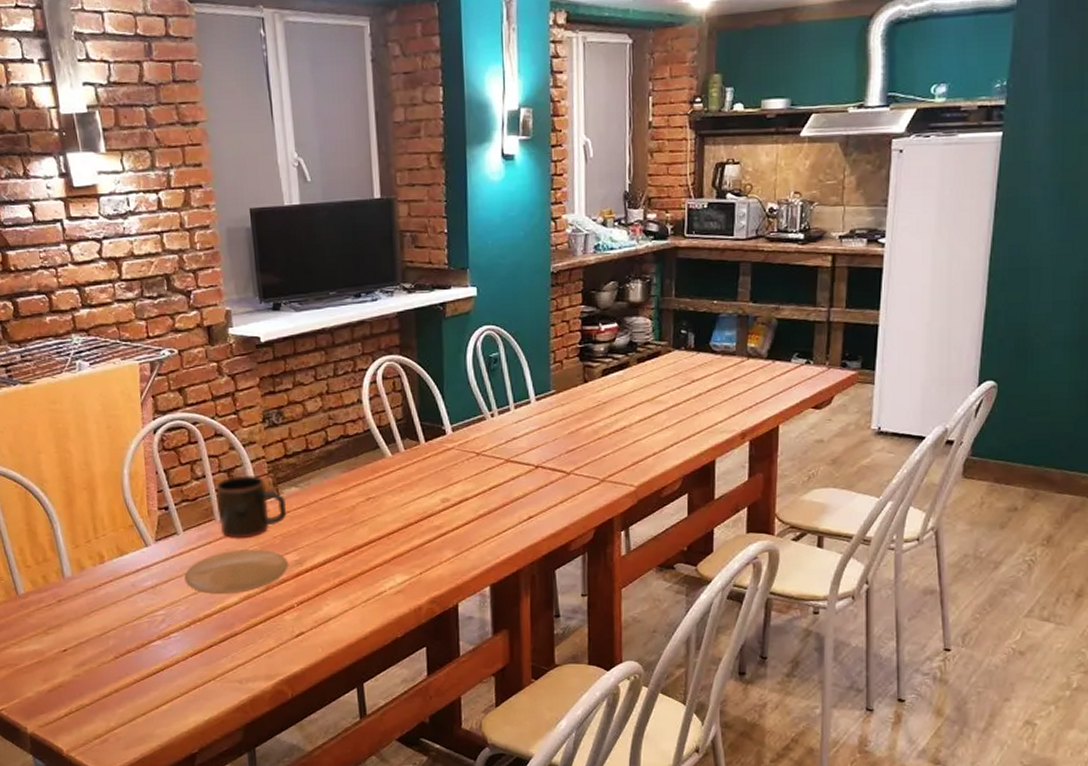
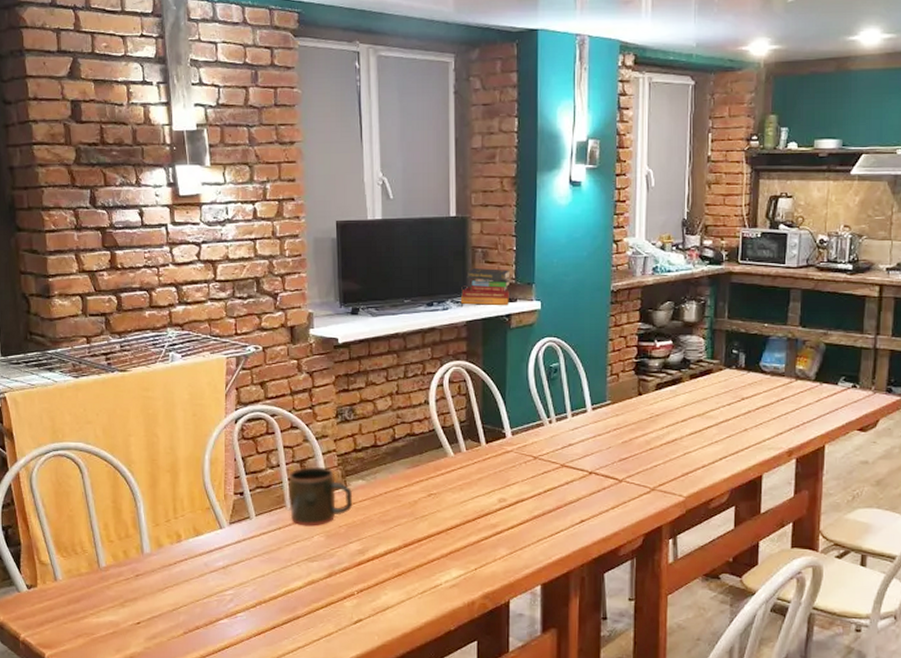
plate: present [184,549,288,595] -> none [254,536,351,579]
books: none [390,254,443,294] -> present [460,268,511,306]

